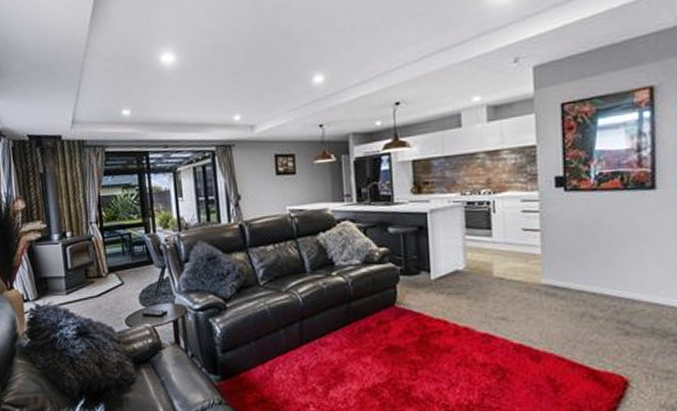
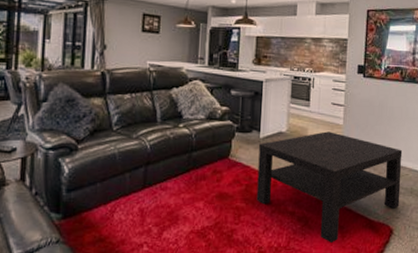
coffee table: none [431,264,636,400] -> present [256,131,403,244]

